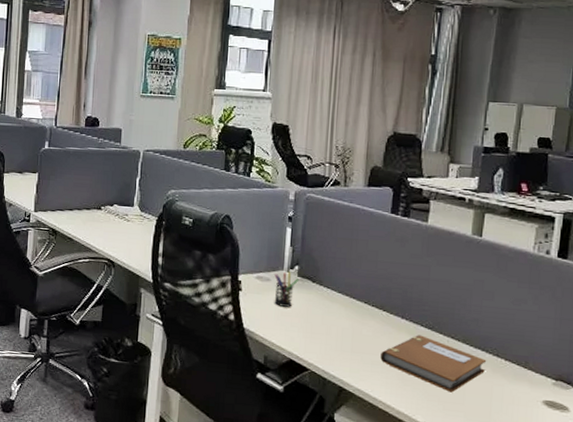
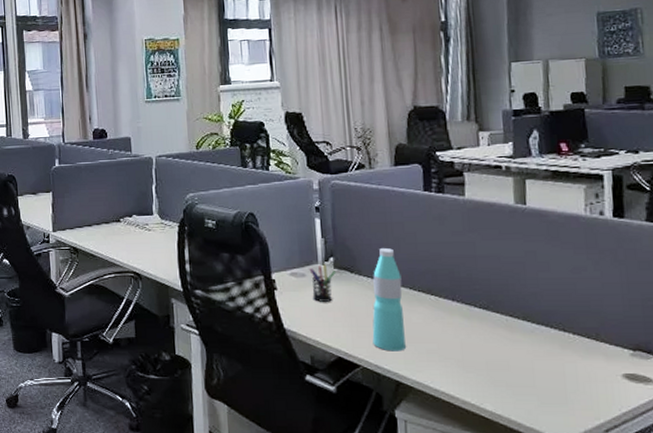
water bottle: none [323,262,359,360] -> present [372,247,406,352]
notebook: present [380,335,487,393] -> none [435,317,553,375]

